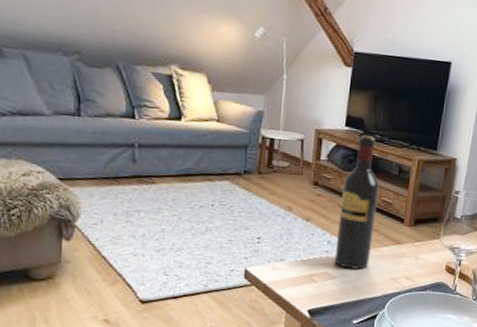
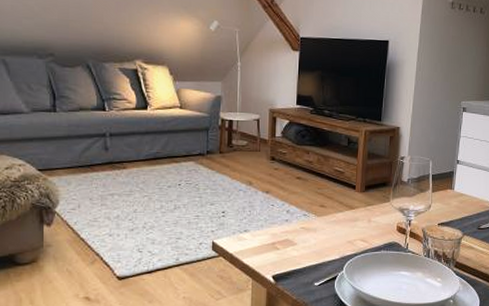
wine bottle: present [334,135,380,269] -> none [294,112,331,235]

